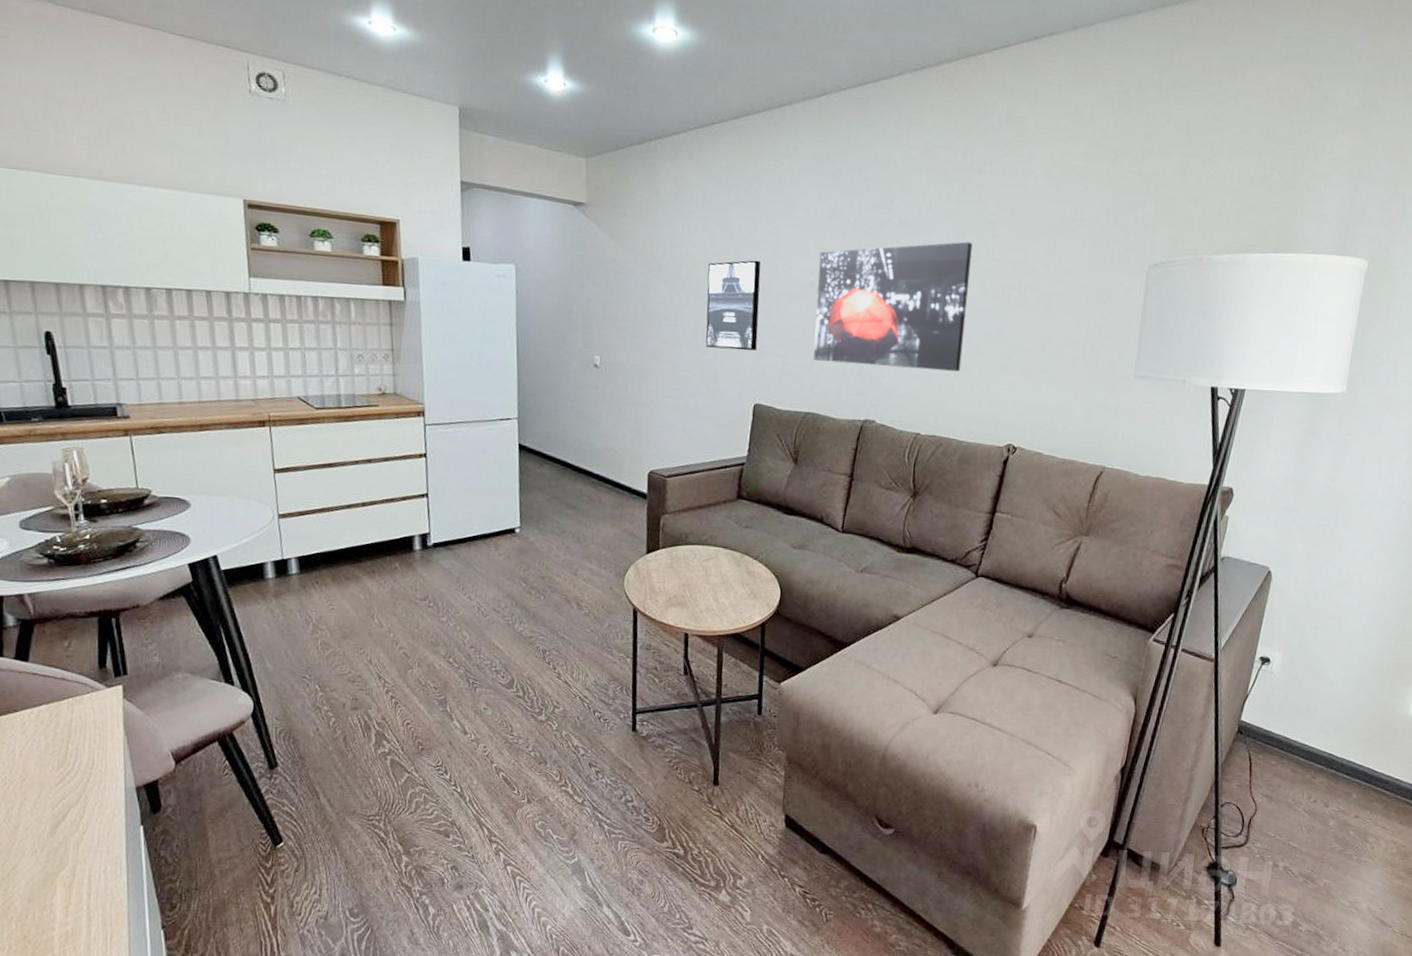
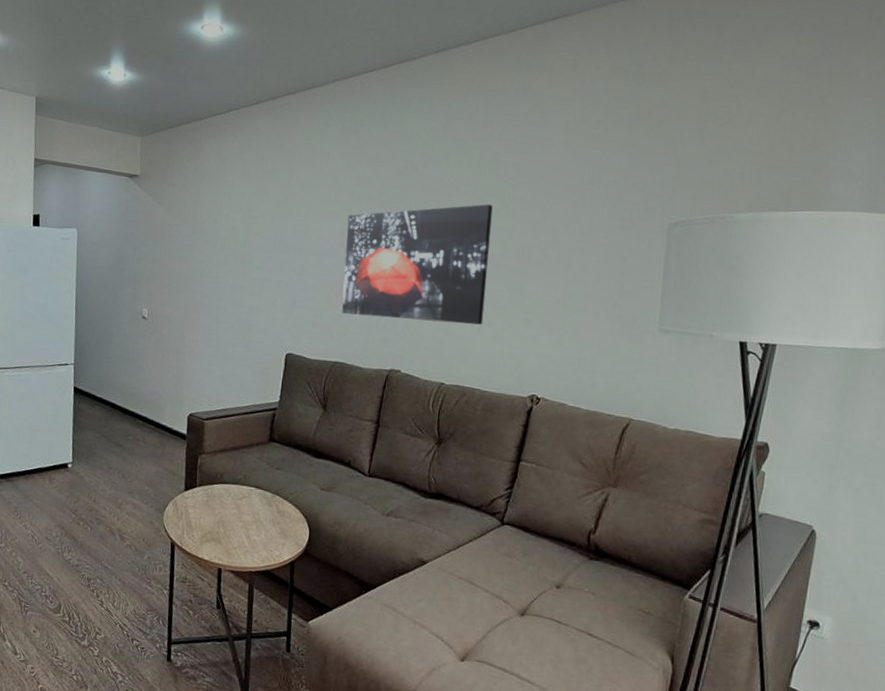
wall art: present [705,260,761,351] -> none [242,223,294,305]

